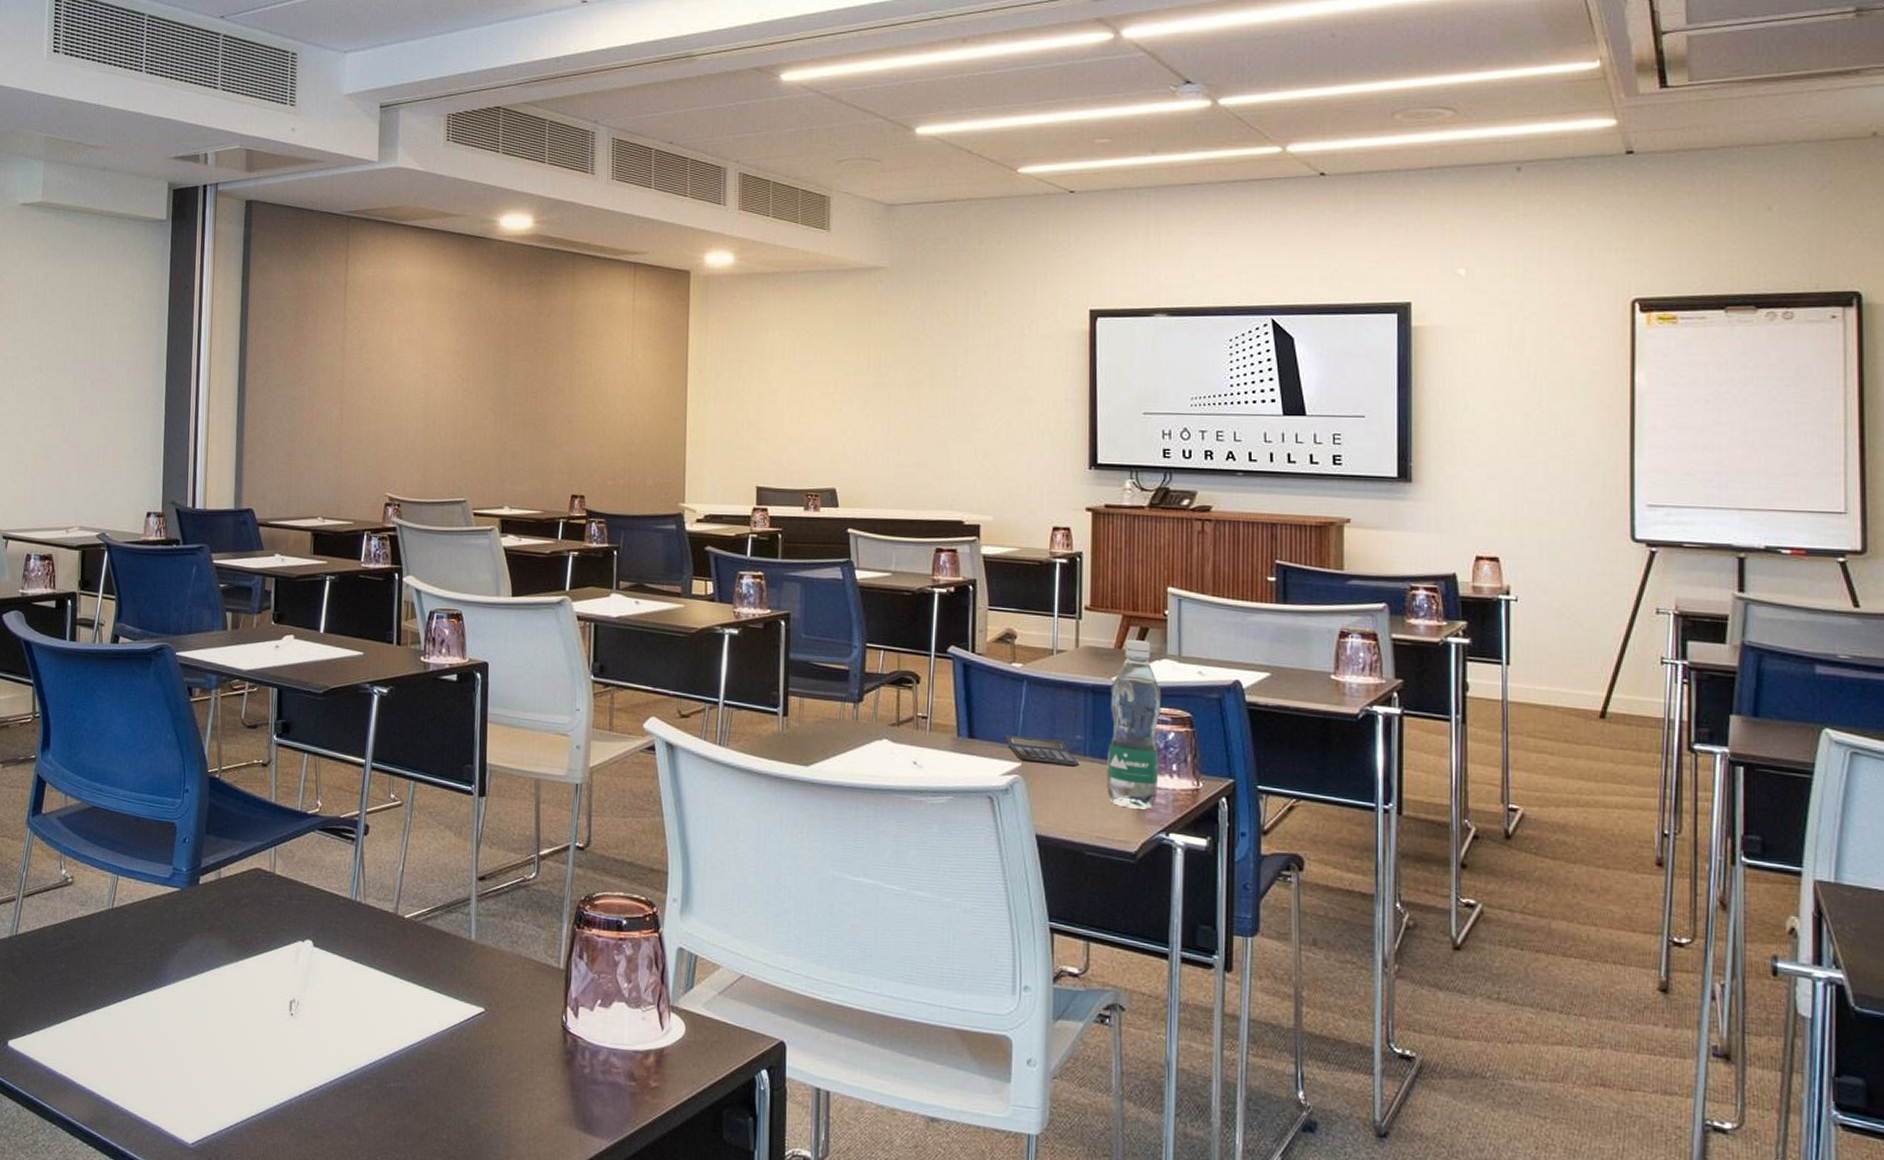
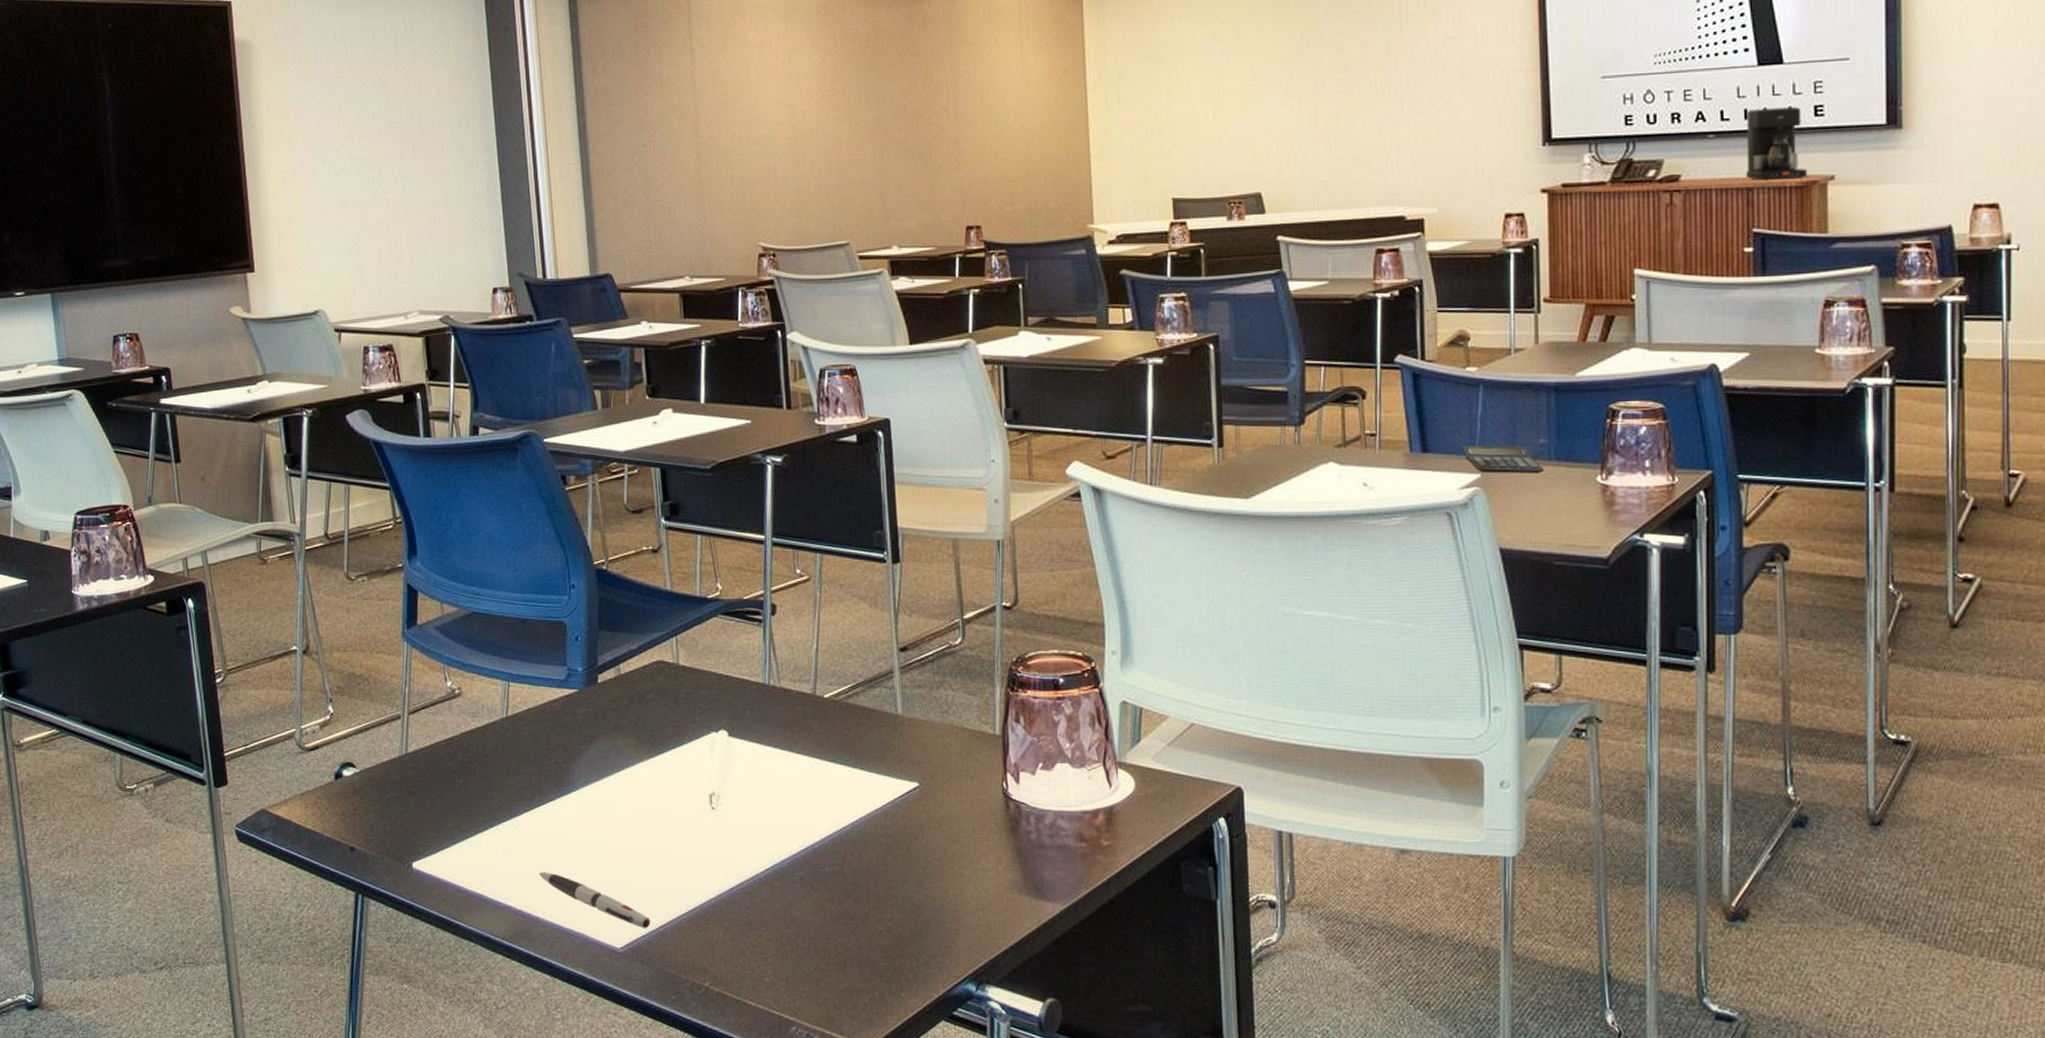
pen: none [124,1061,223,1127] -> present [539,872,651,929]
bottle: present [1107,640,1162,810] -> none [1574,330,1631,511]
coffee maker: none [1270,453,1326,519] -> present [1745,107,1808,180]

